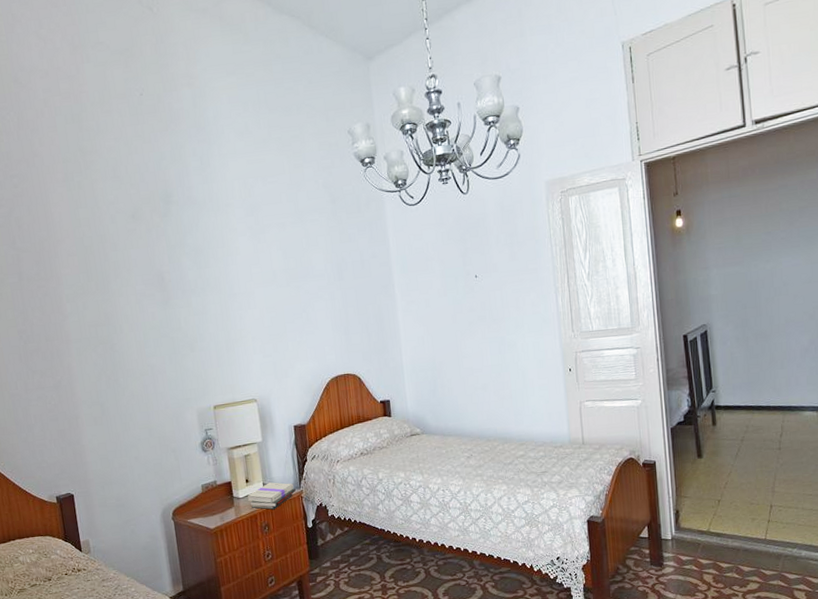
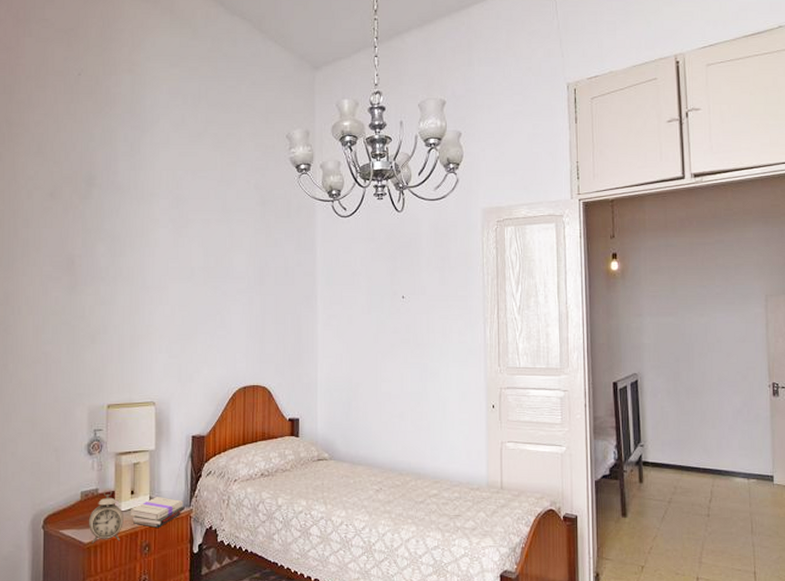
alarm clock: none [211,479,243,529] -> present [88,488,124,544]

